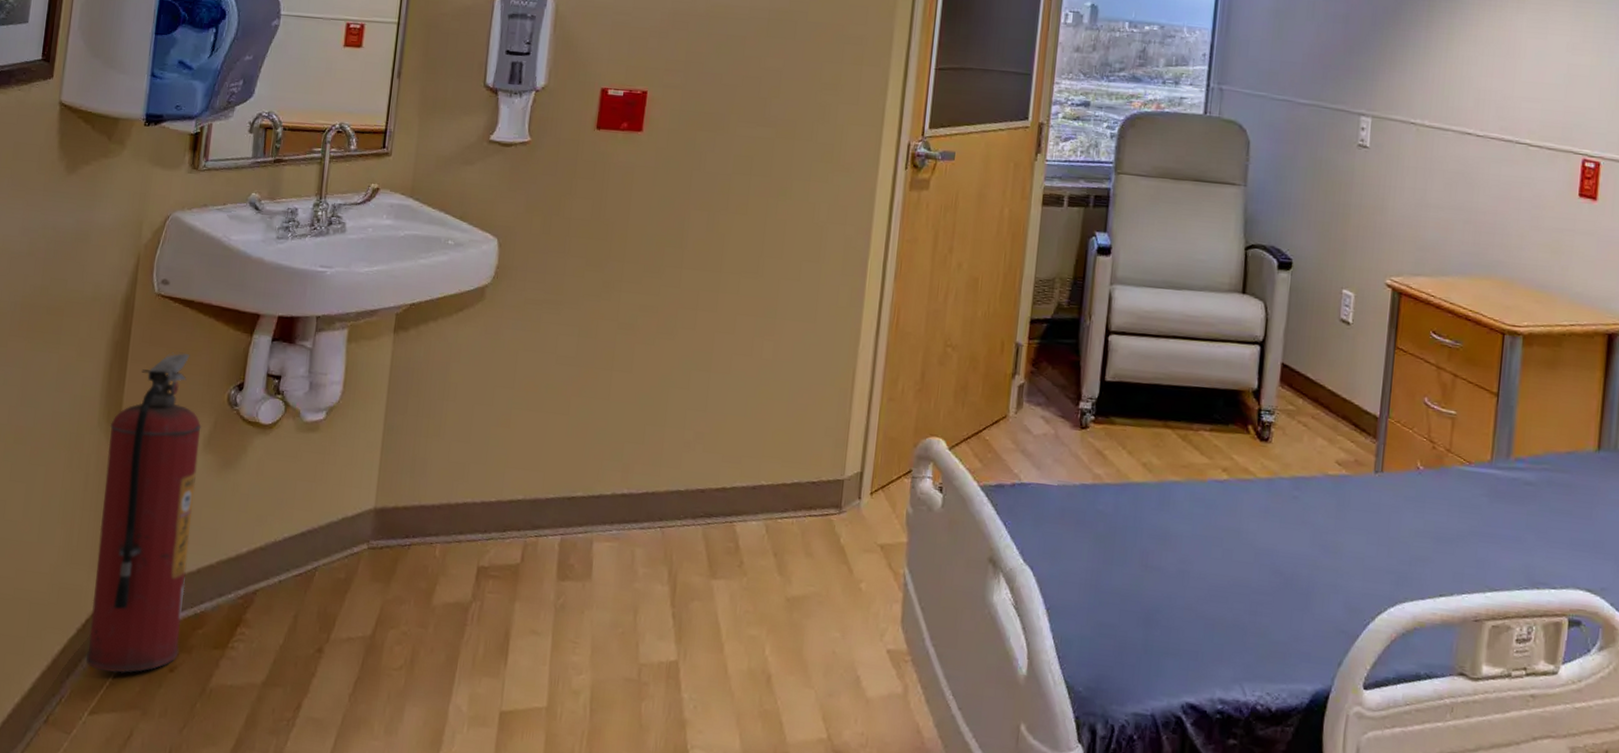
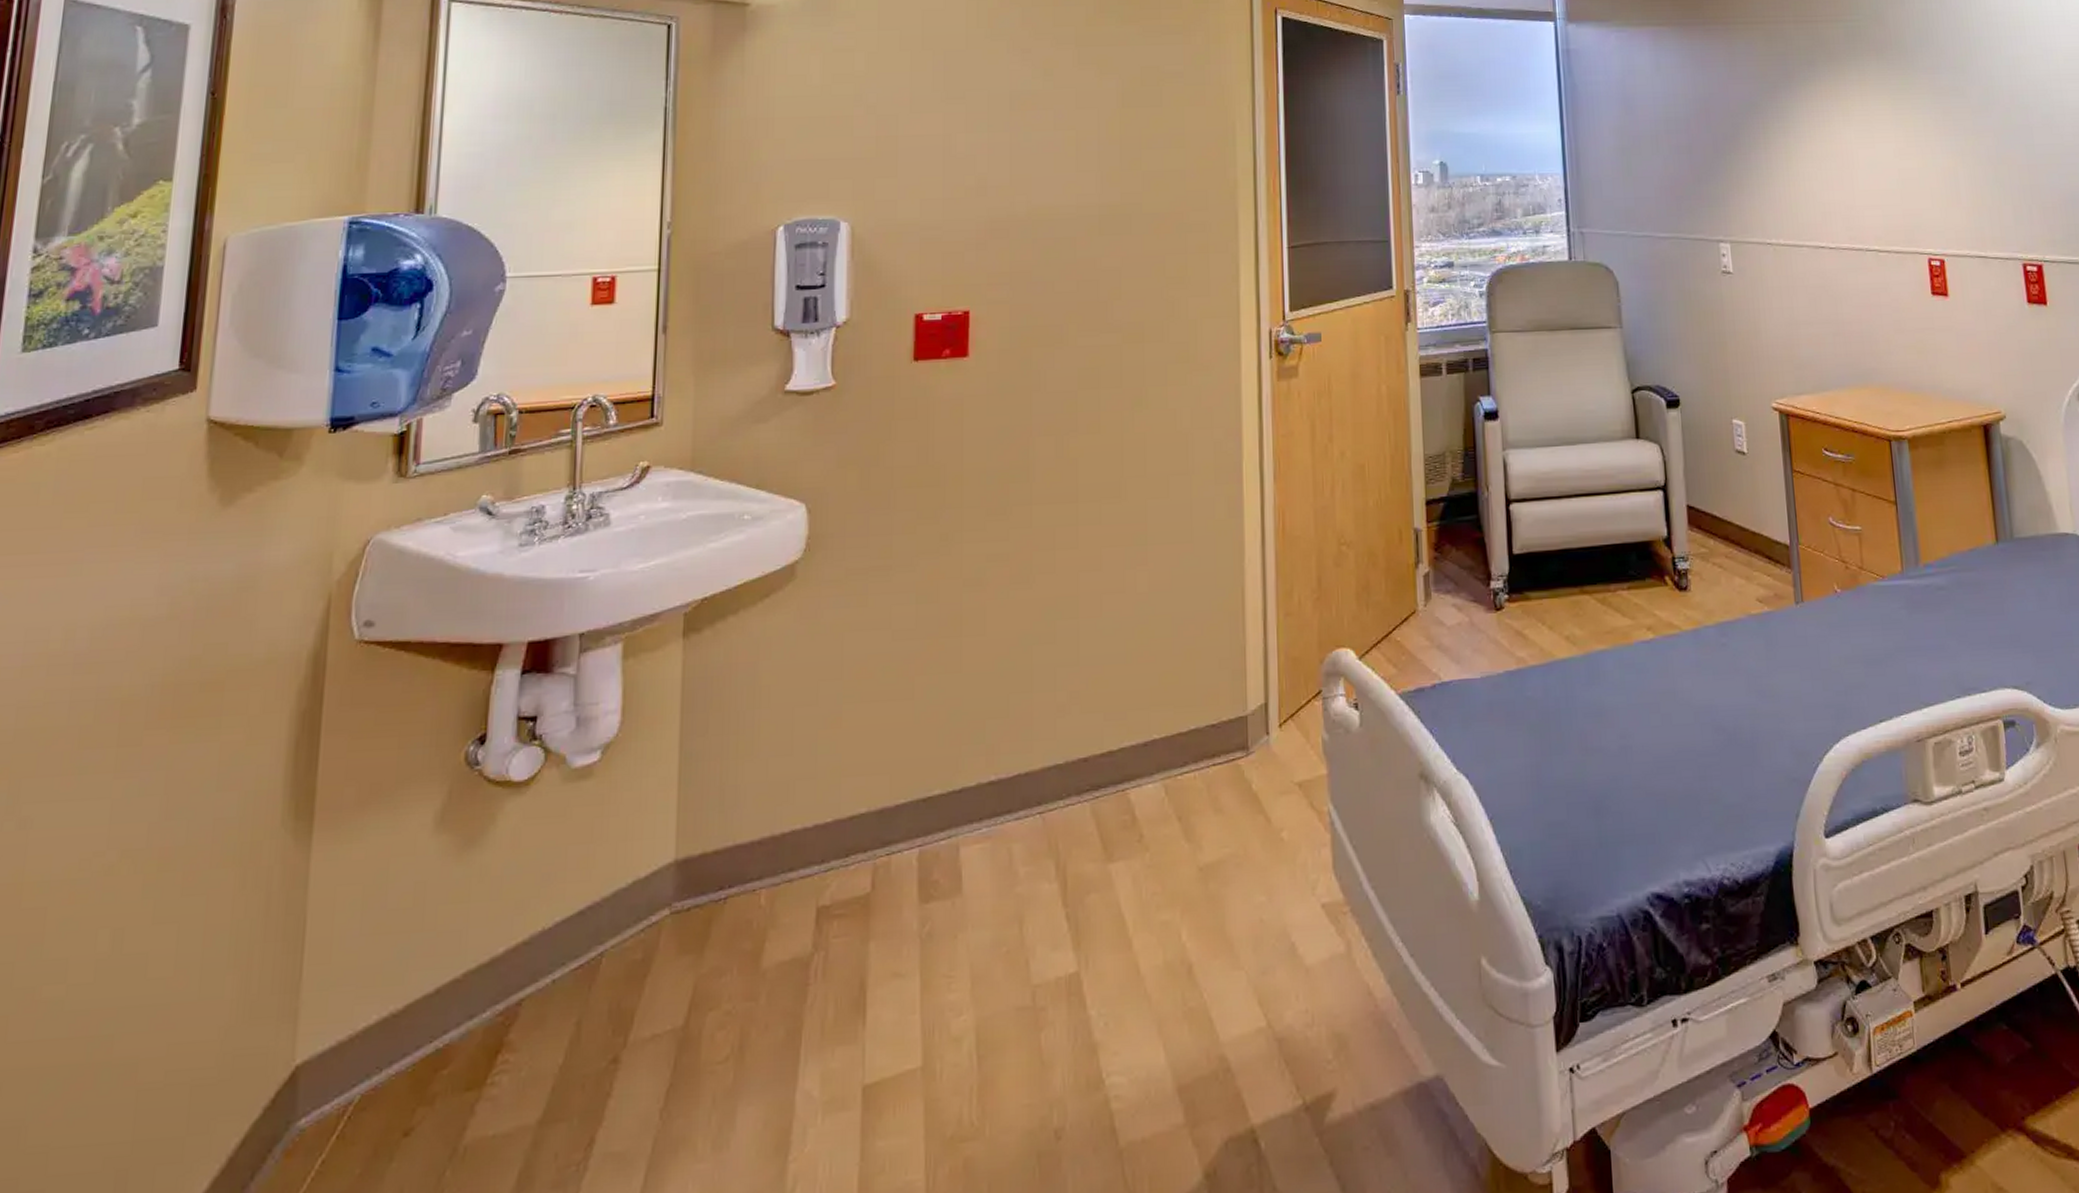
fire extinguisher: present [85,352,201,674] -> none [278,709,431,1159]

